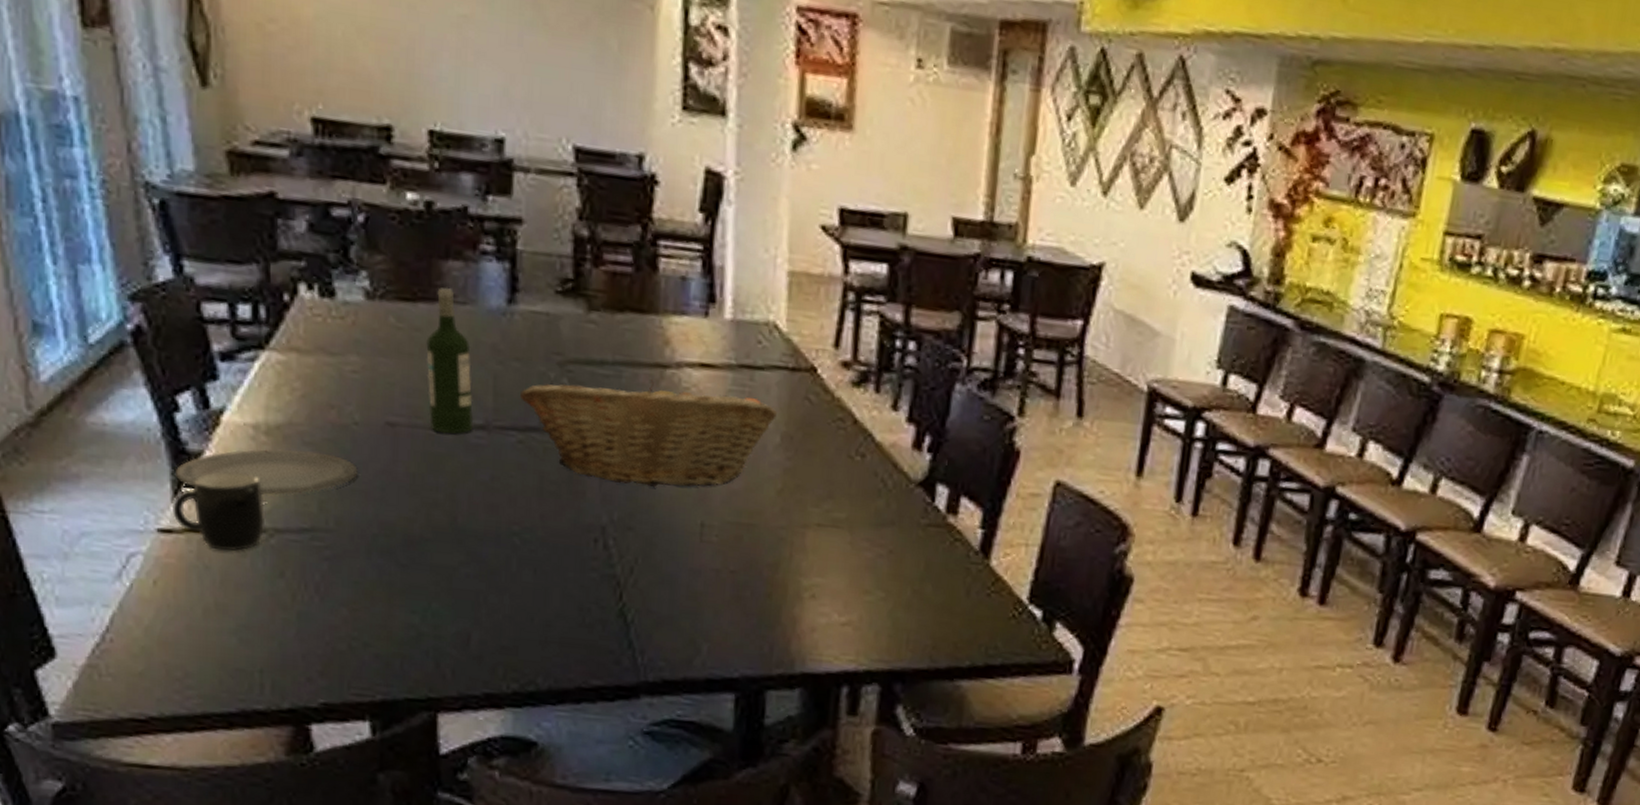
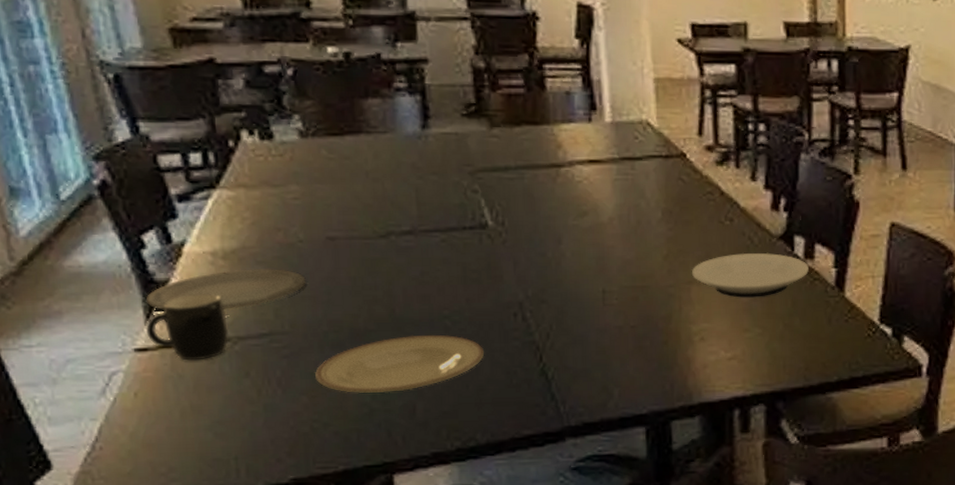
plate: none [359,550,555,617] -> present [315,334,484,393]
wine bottle: present [426,288,474,434] -> none [355,122,402,241]
fruit basket: present [519,379,778,488] -> none [438,178,658,266]
plate: none [808,497,950,554] -> present [691,252,809,298]

